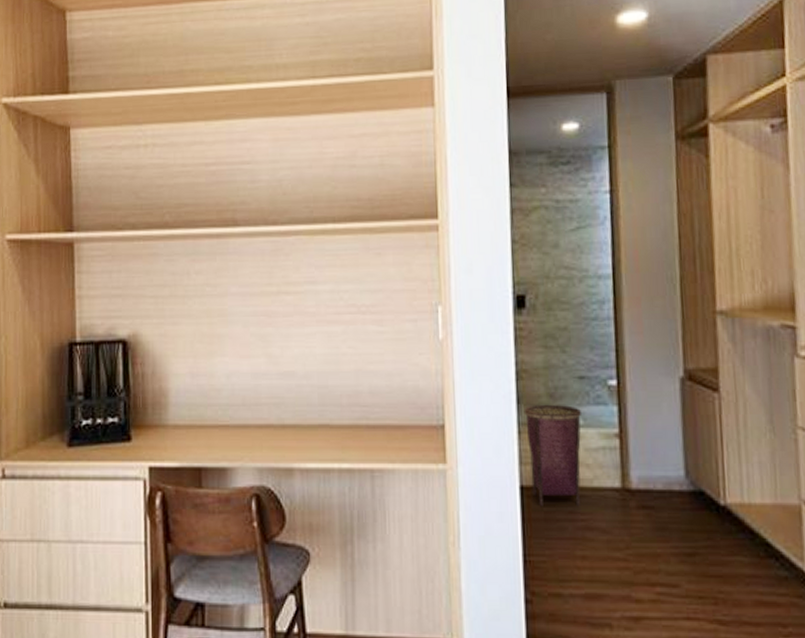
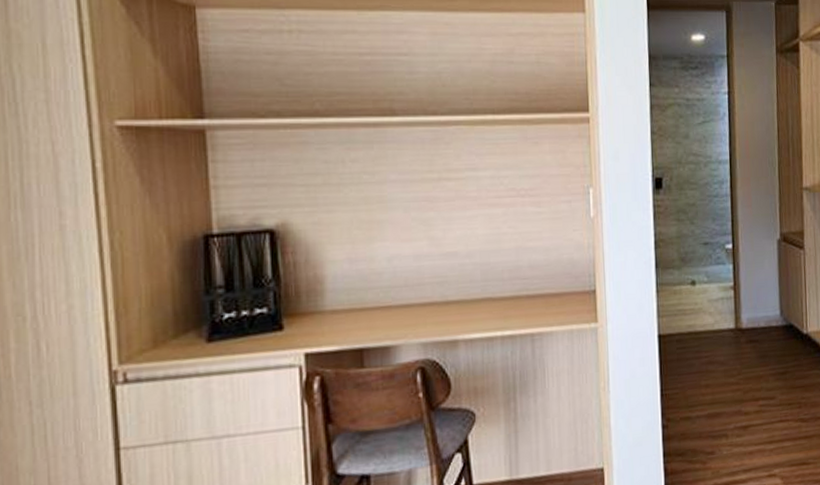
woven basket: present [524,404,583,506] -> none [661,266,707,349]

